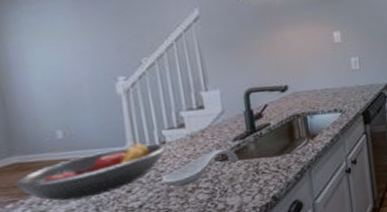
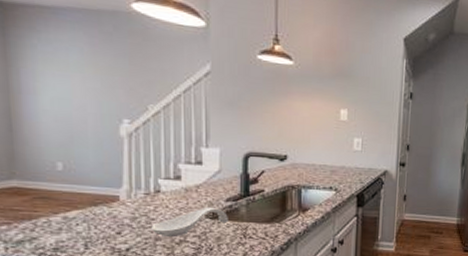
fruit bowl: present [14,141,167,201] -> none [11,186,160,232]

